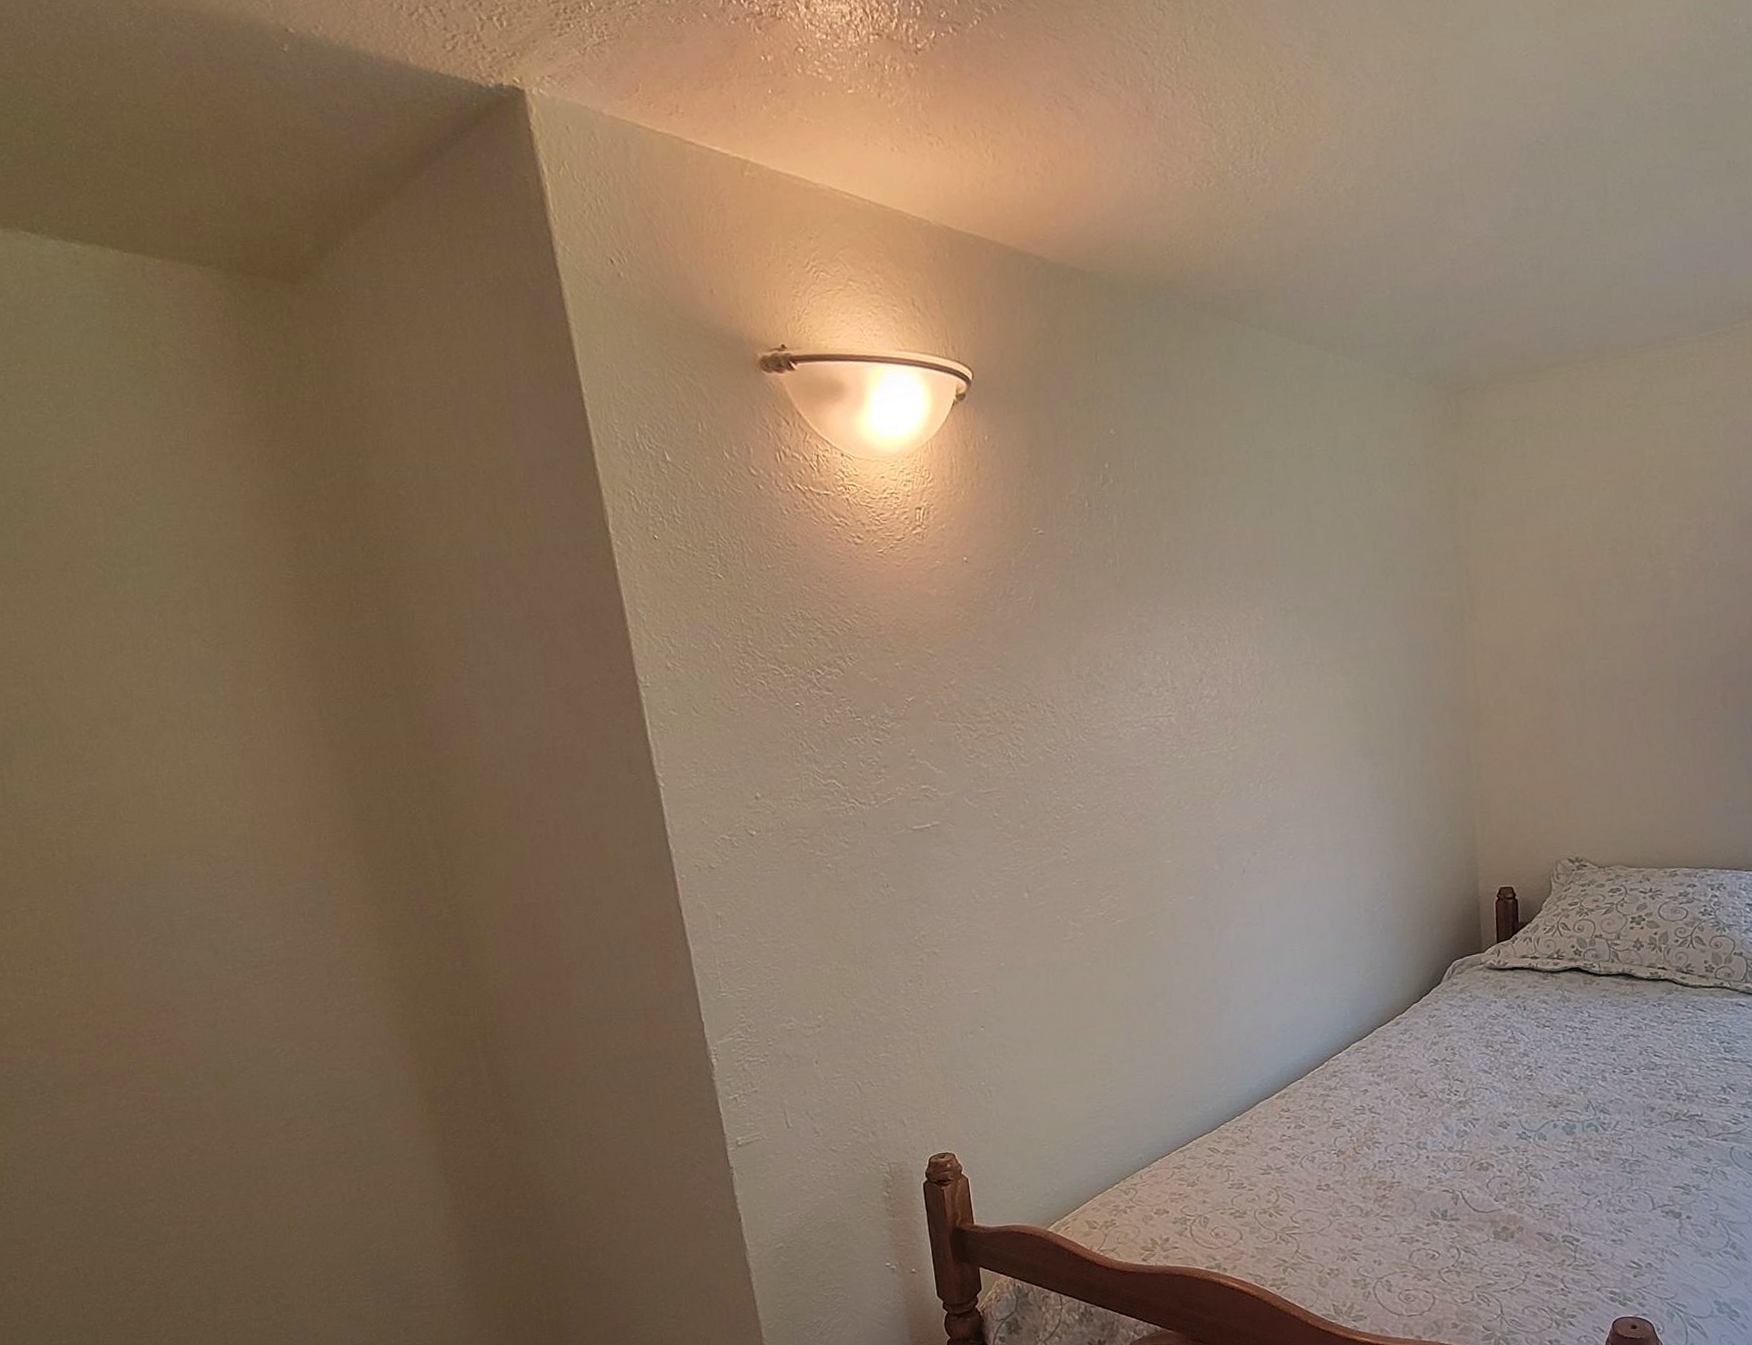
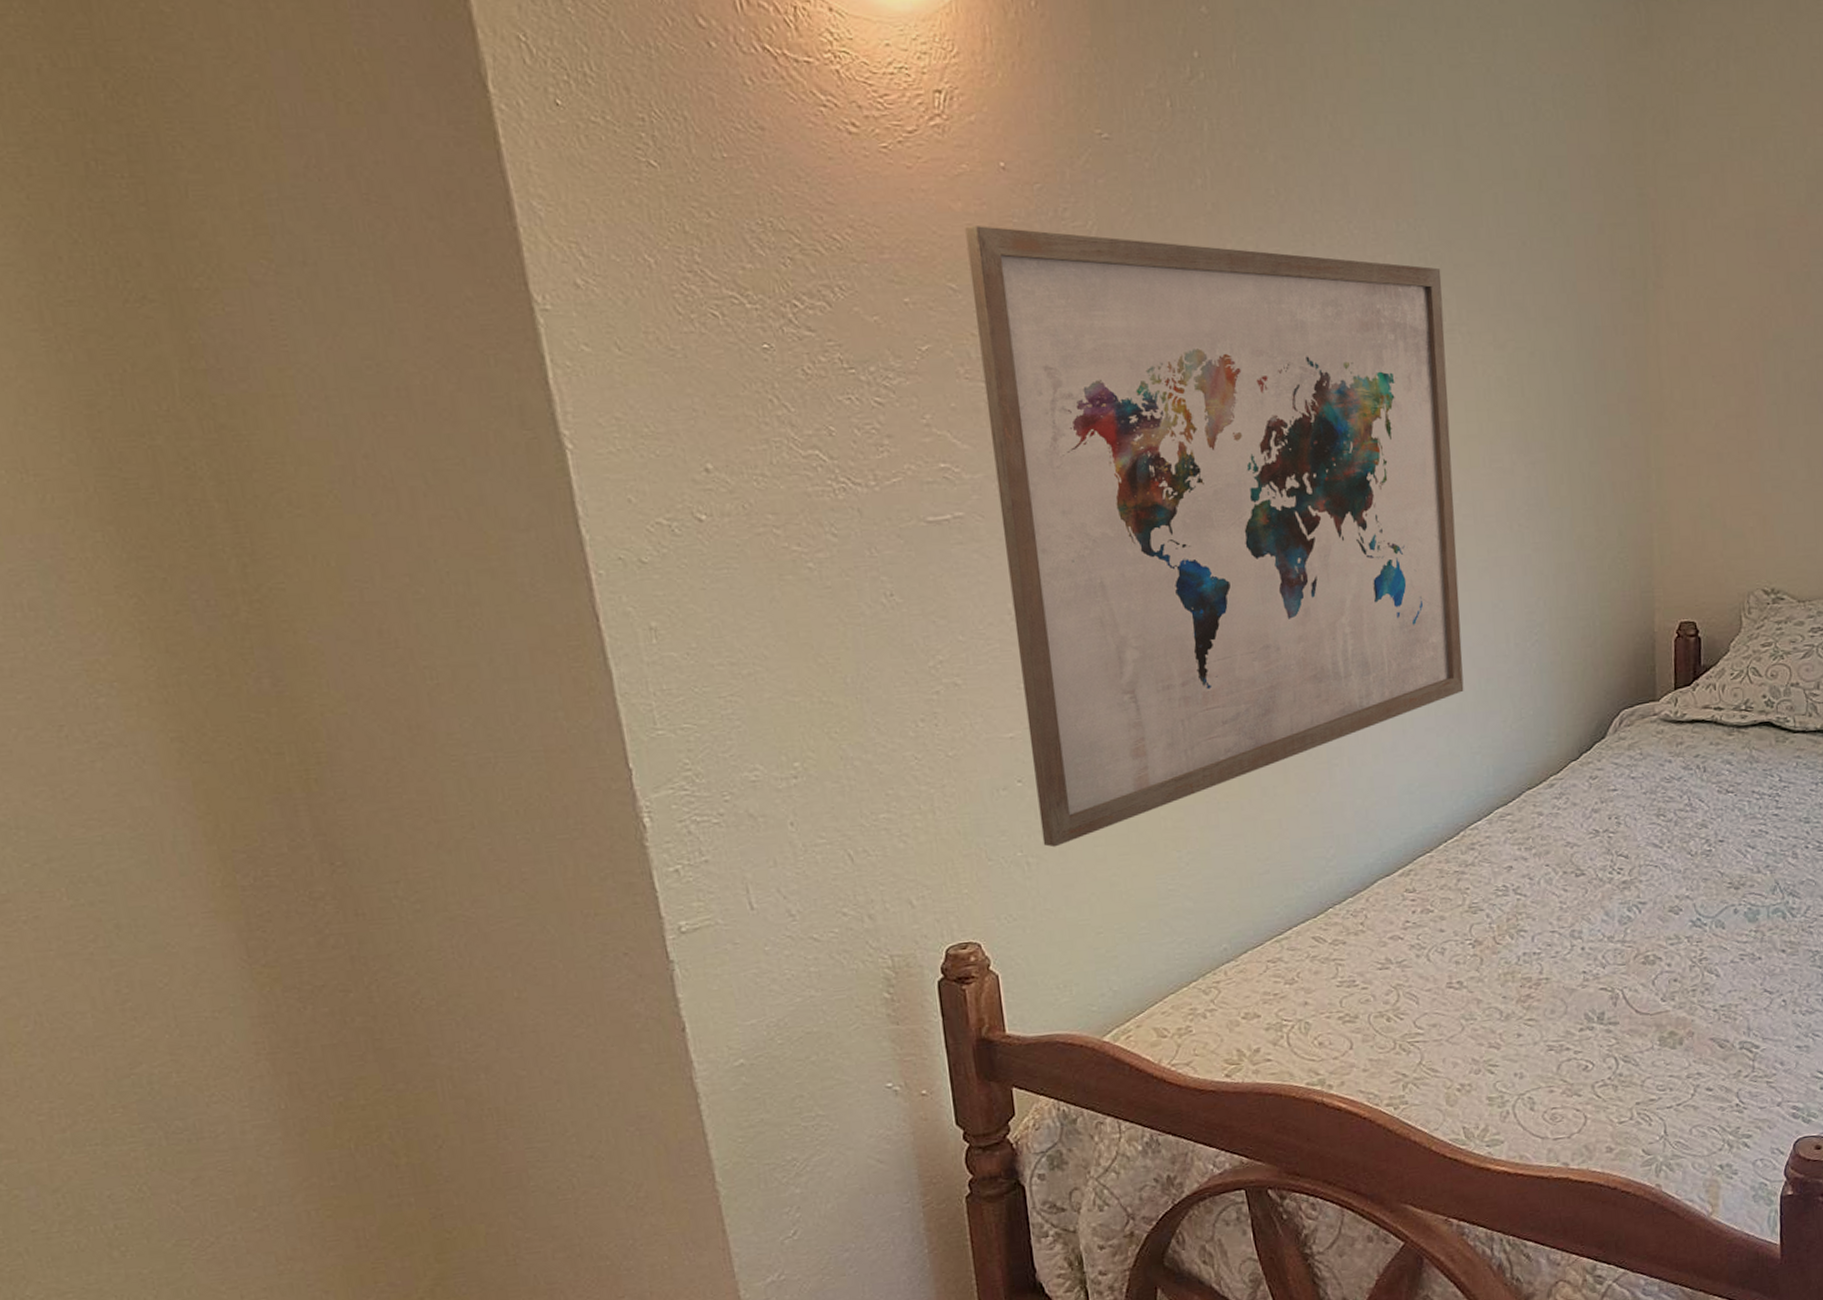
wall art: none [939,605,1325,1078] -> present [965,226,1464,848]

